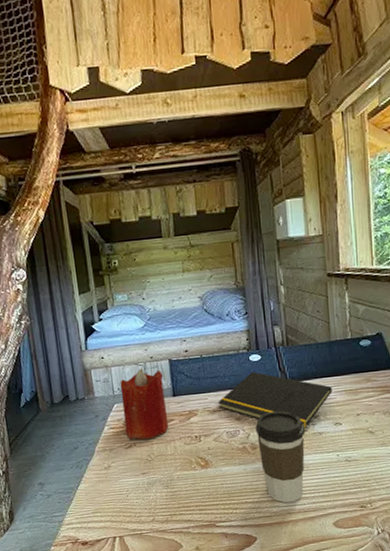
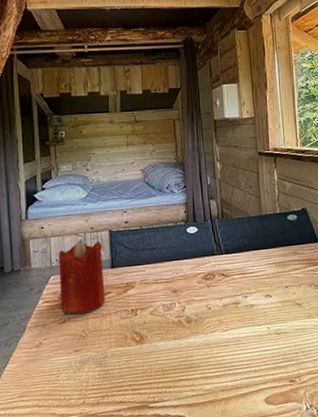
notepad: present [218,371,333,429] -> none [156,243,263,301]
coffee cup: present [255,410,306,503] -> none [191,283,239,380]

